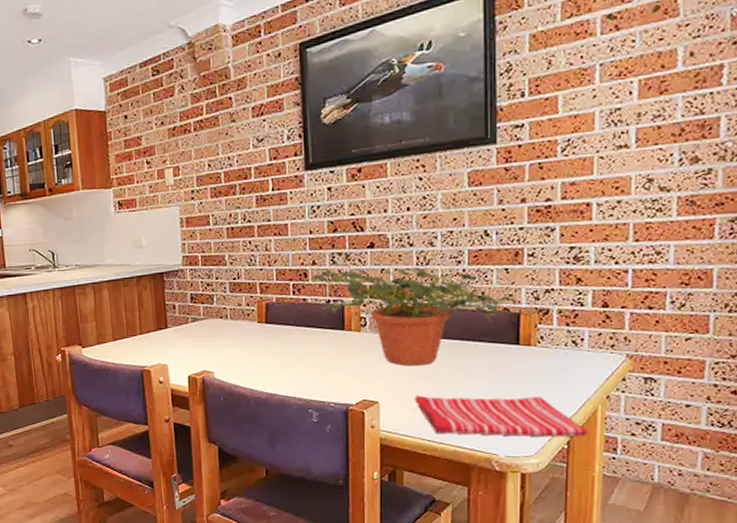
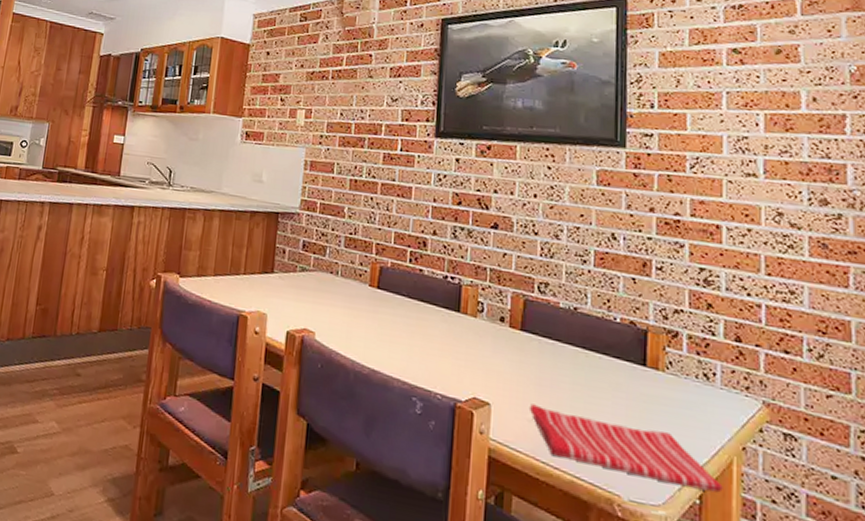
potted plant: present [311,263,518,366] -> none [430,239,645,371]

